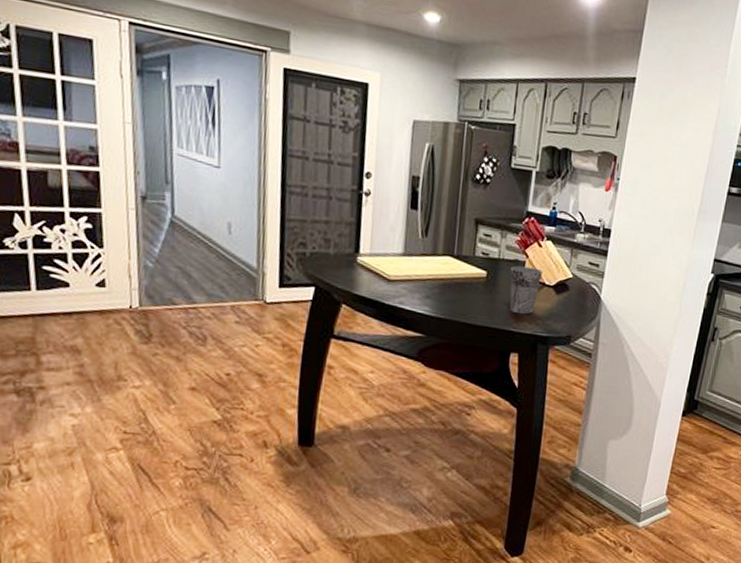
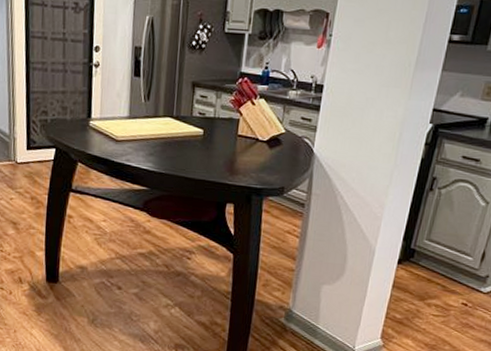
cup: present [509,266,543,315] -> none [225,123,256,169]

